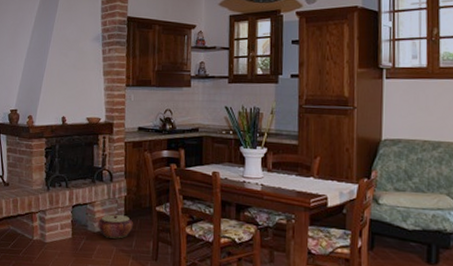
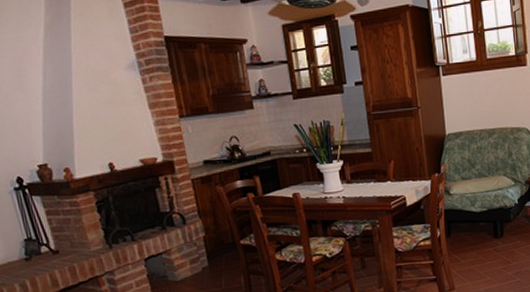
woven basket: present [97,214,134,239] -> none [177,256,220,284]

